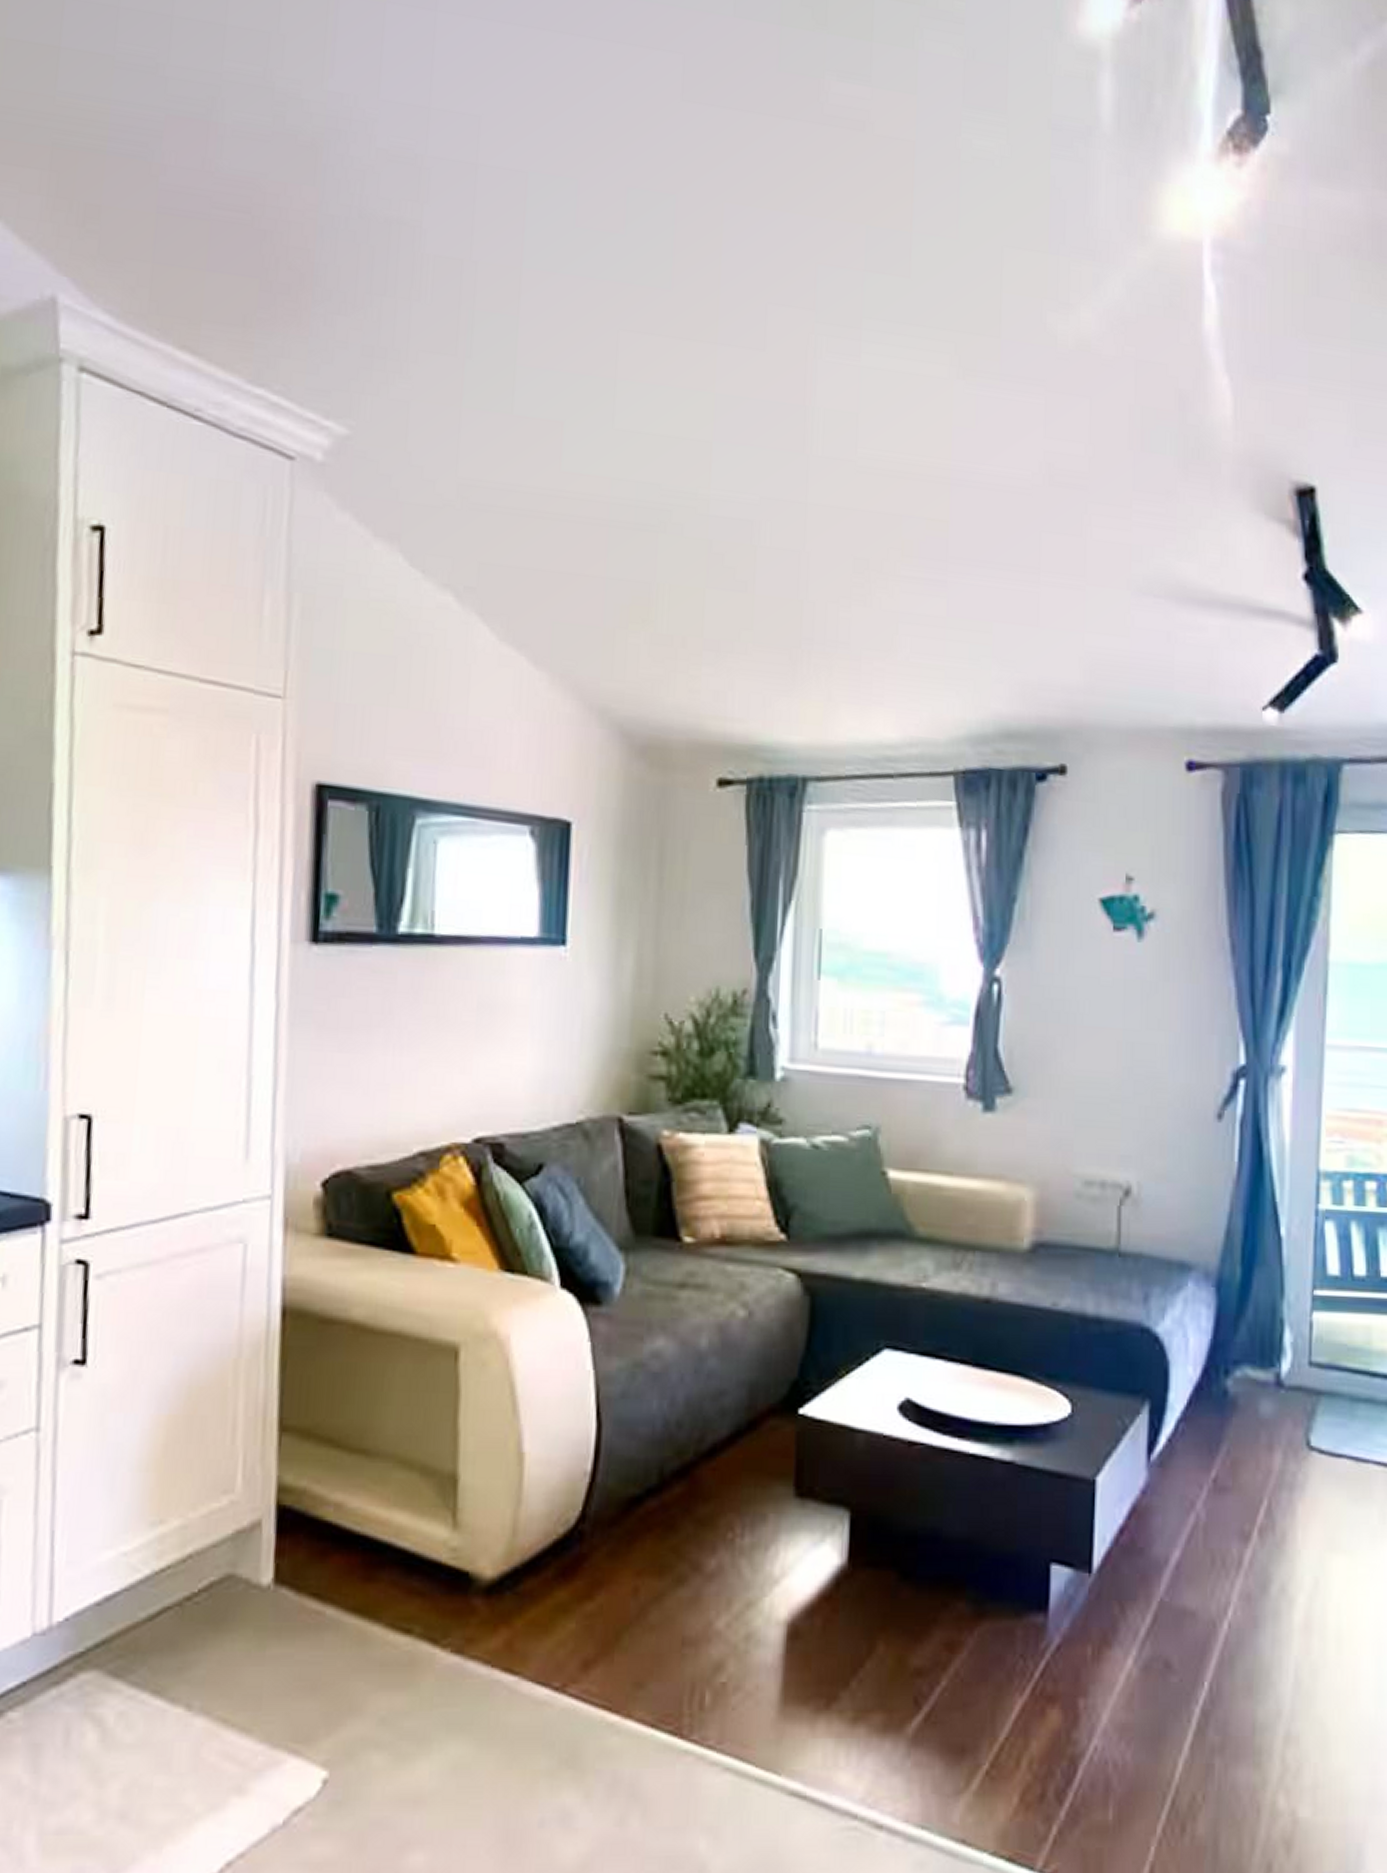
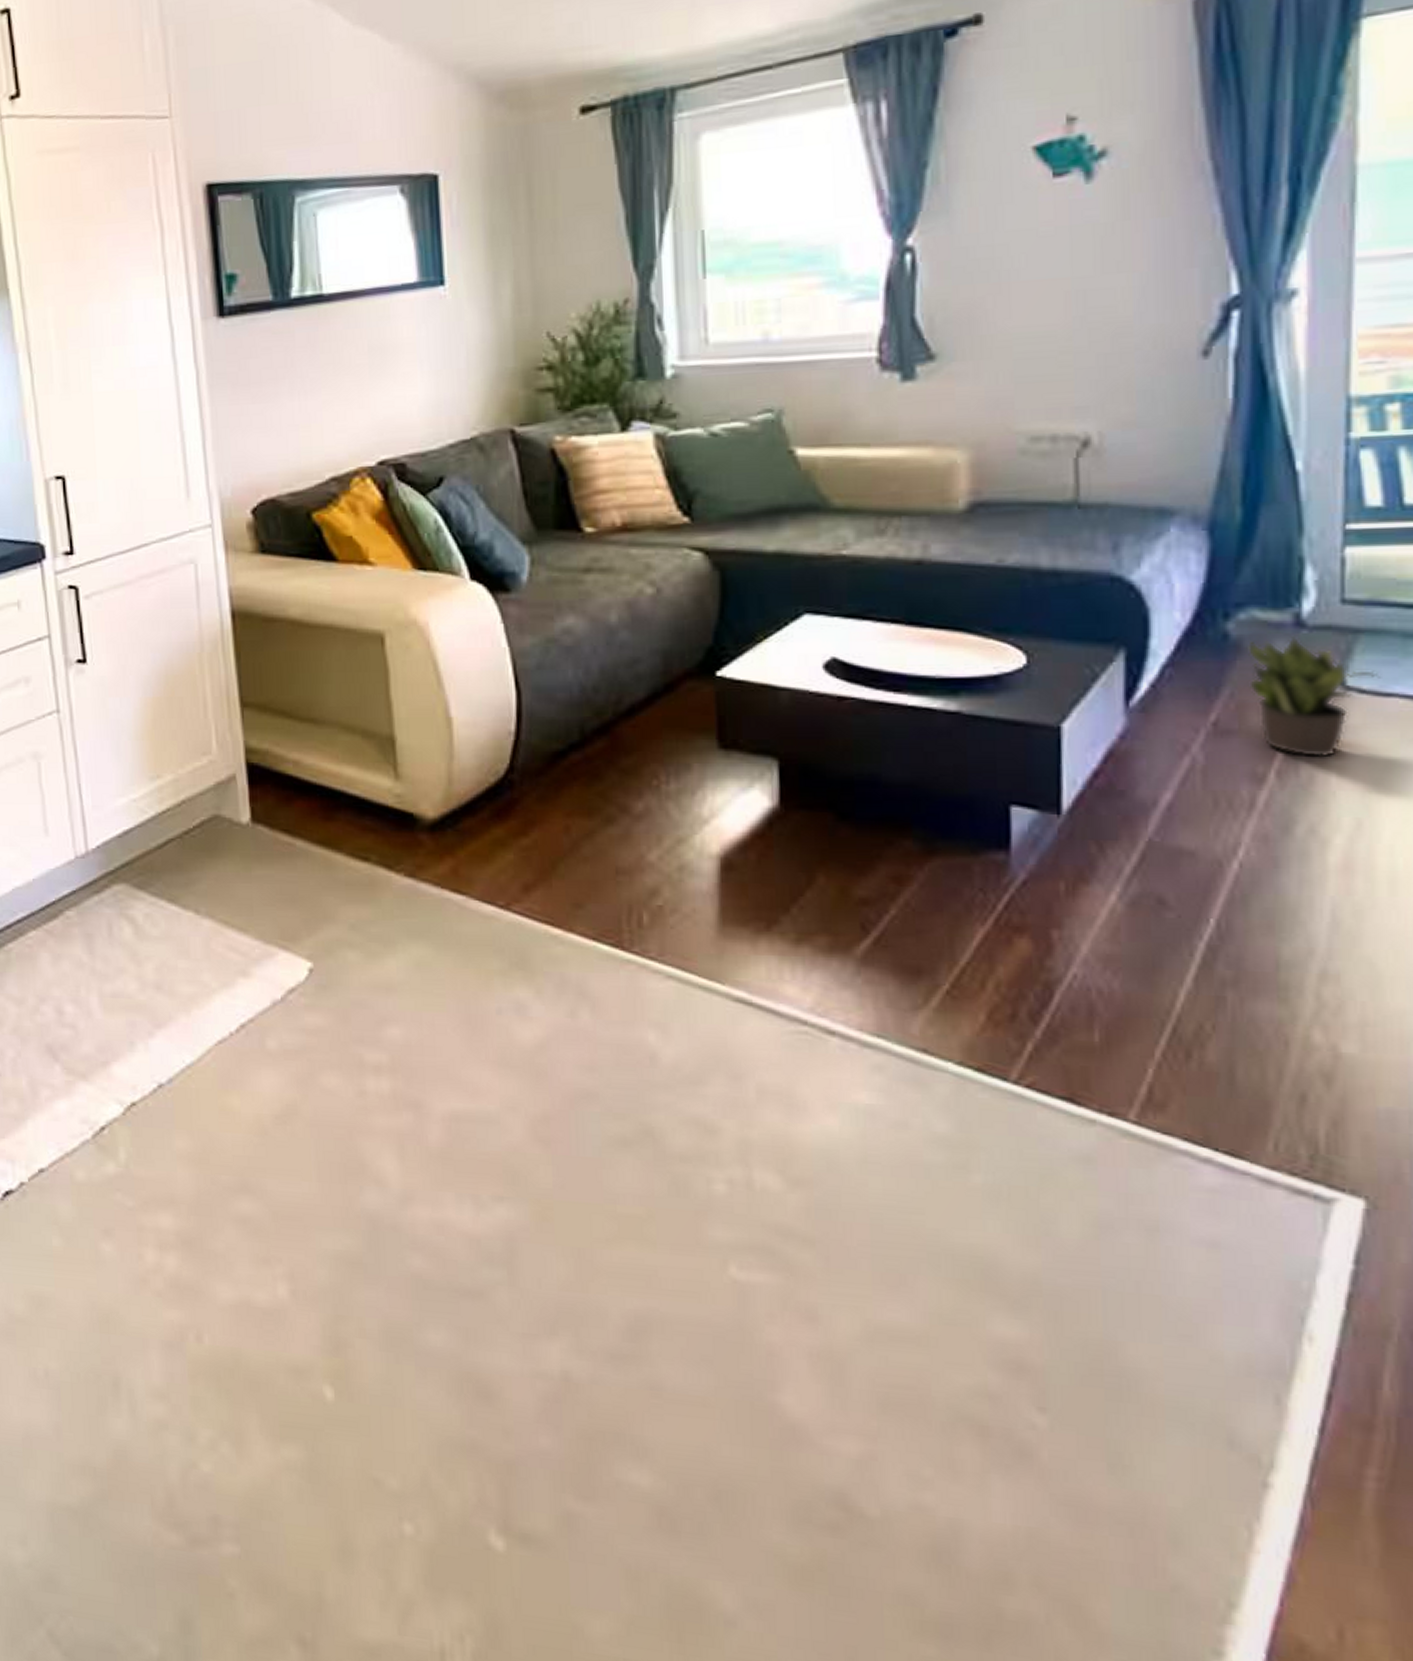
potted plant: none [1240,1394,1336,1517] -> present [1246,635,1382,758]

